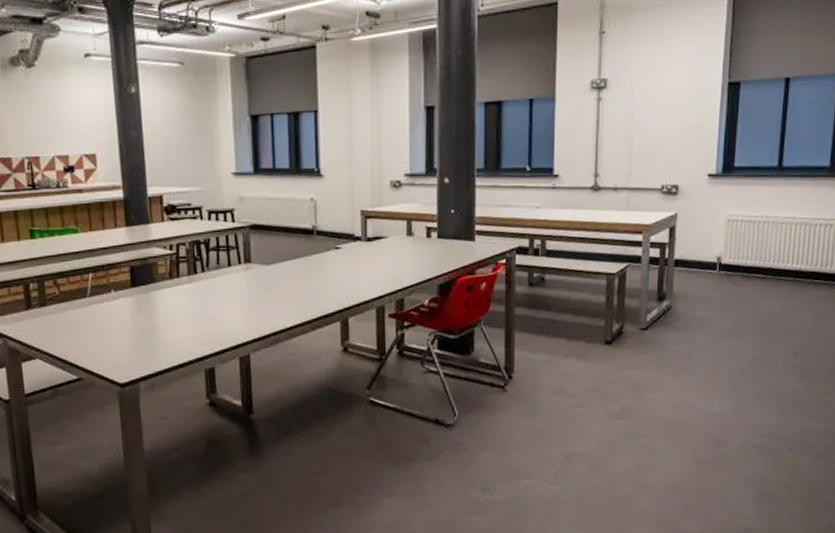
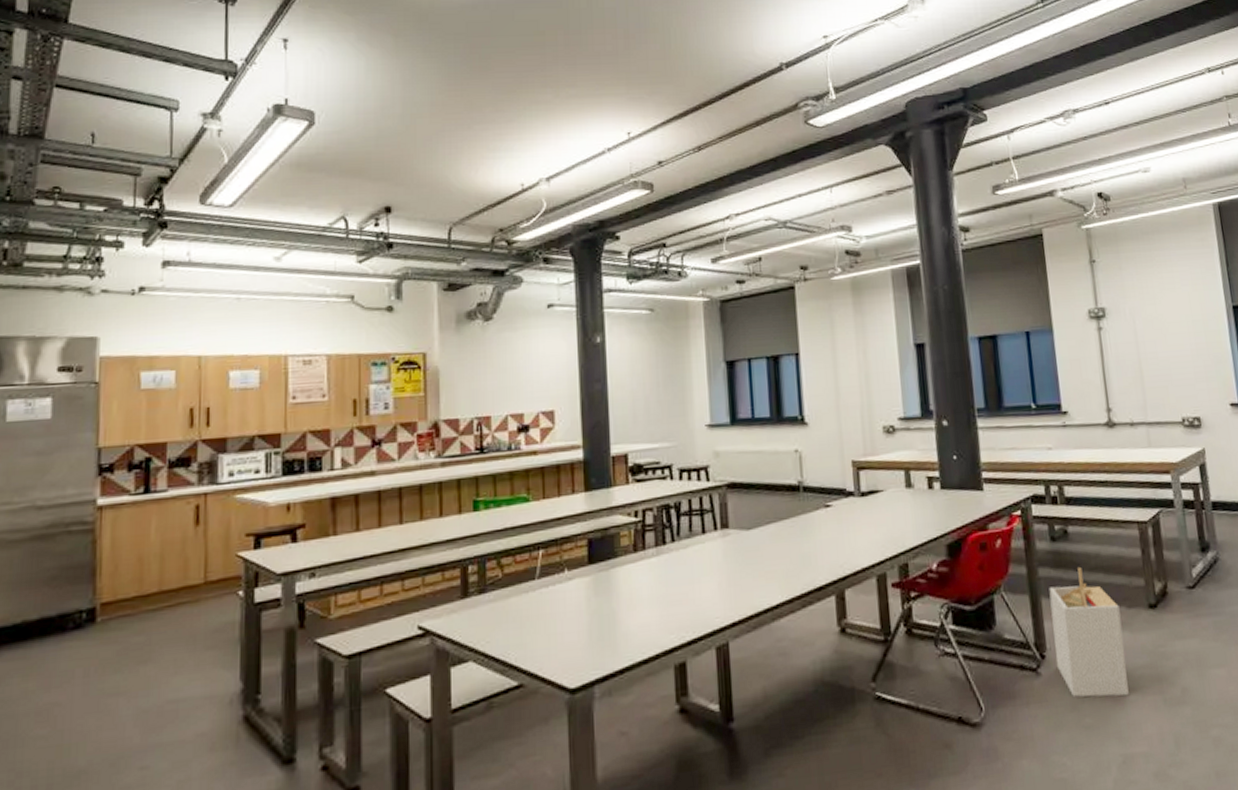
storage bin: none [520,309,580,410] -> present [1049,568,1129,698]

